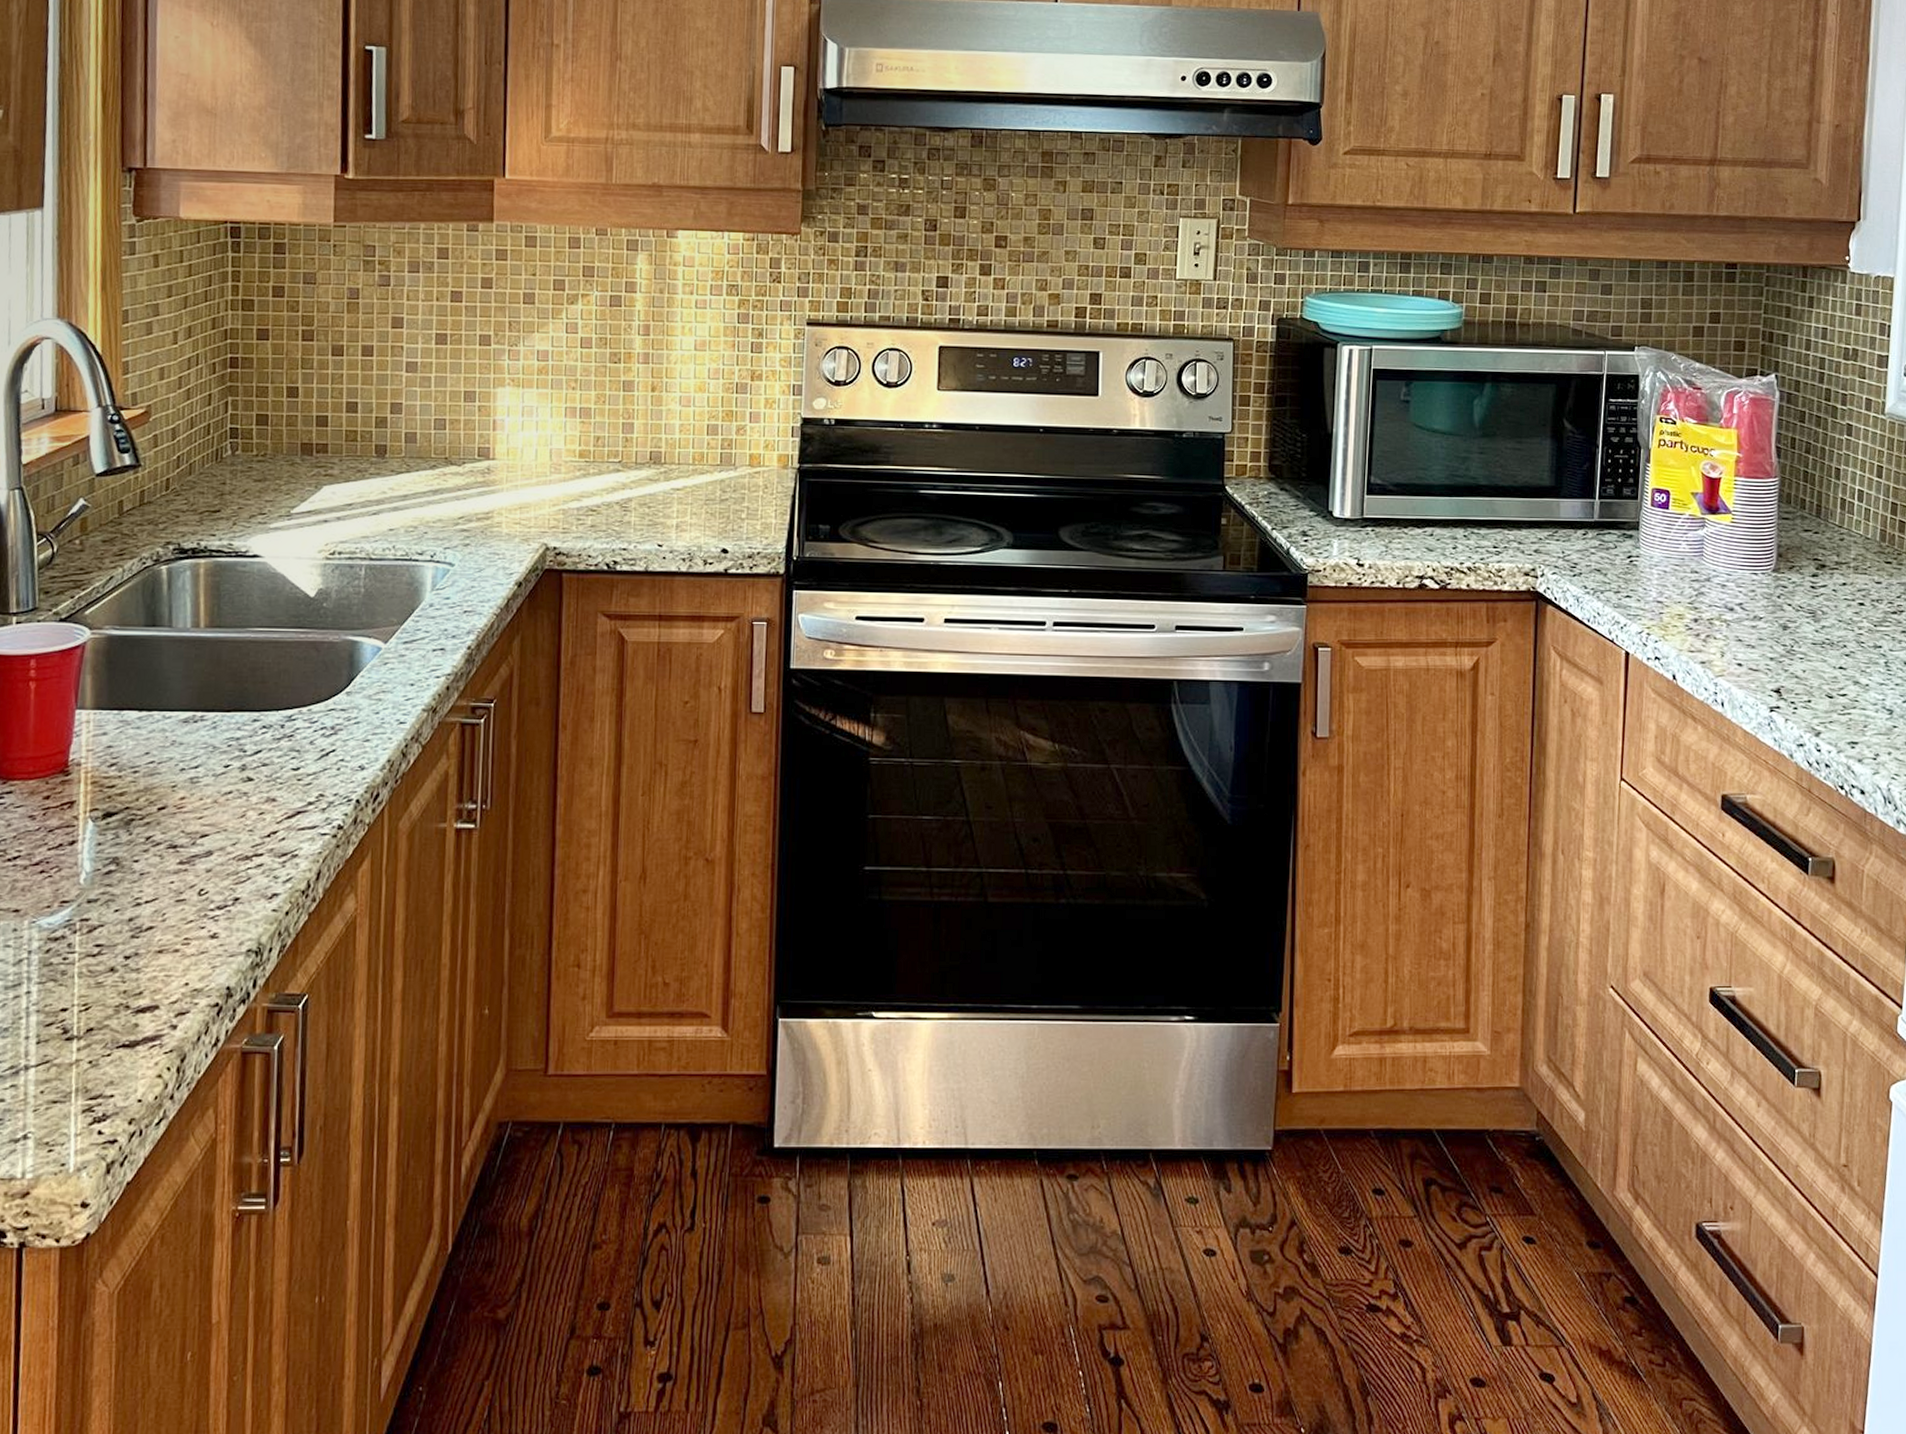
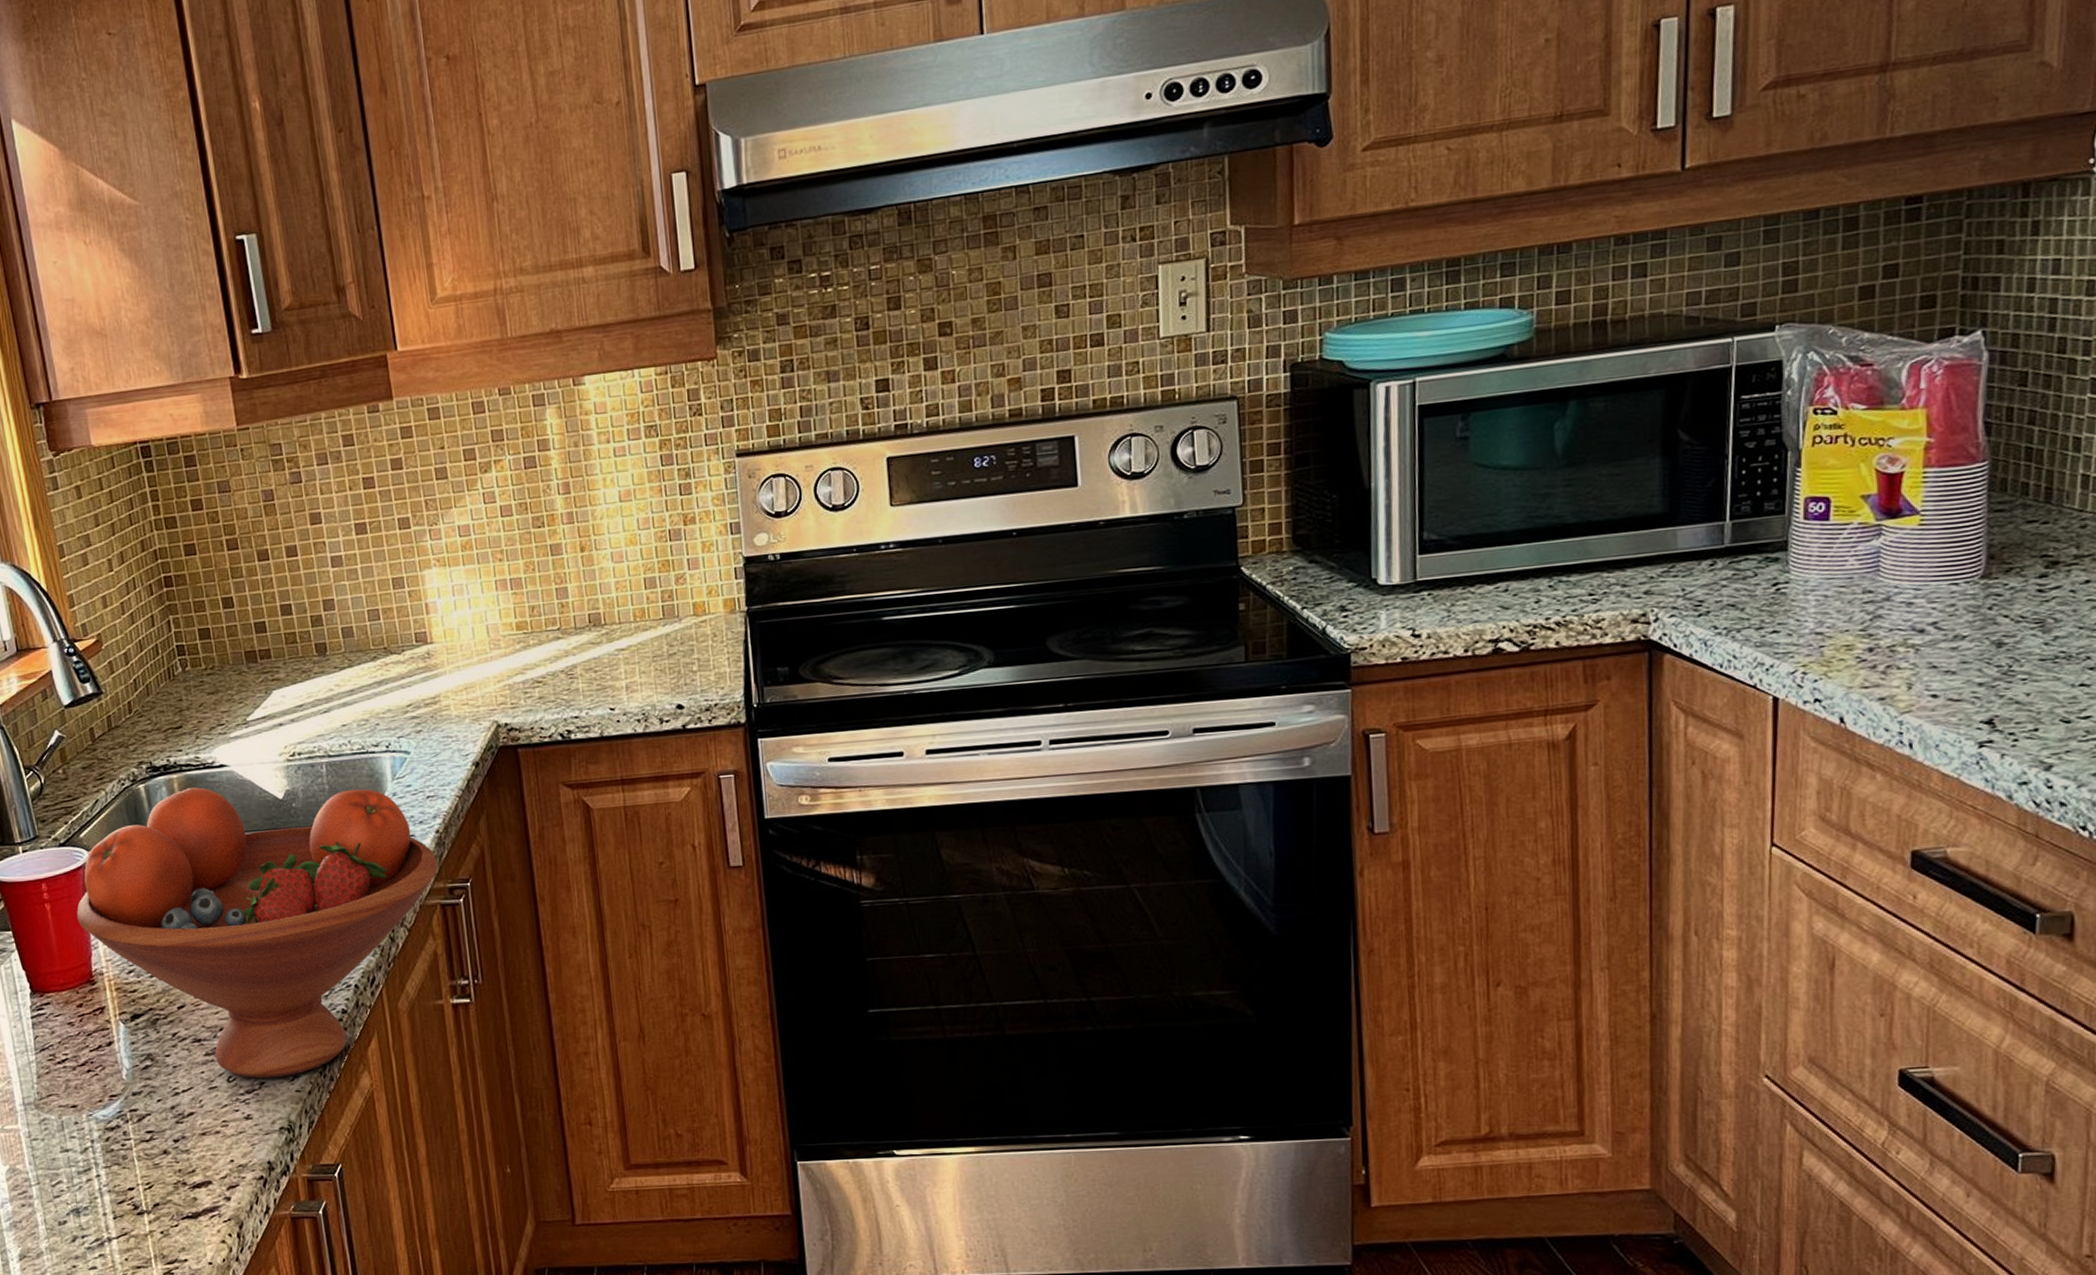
fruit bowl: none [63,575,464,894] -> present [76,787,438,1079]

